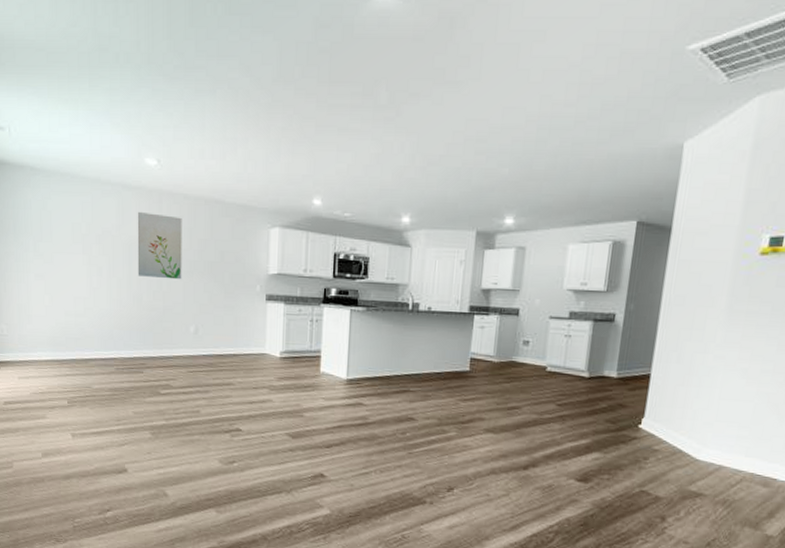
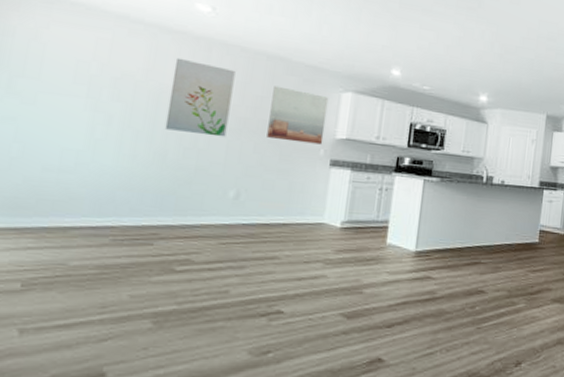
wall art: none [213,228,259,281] -> present [267,85,329,145]

